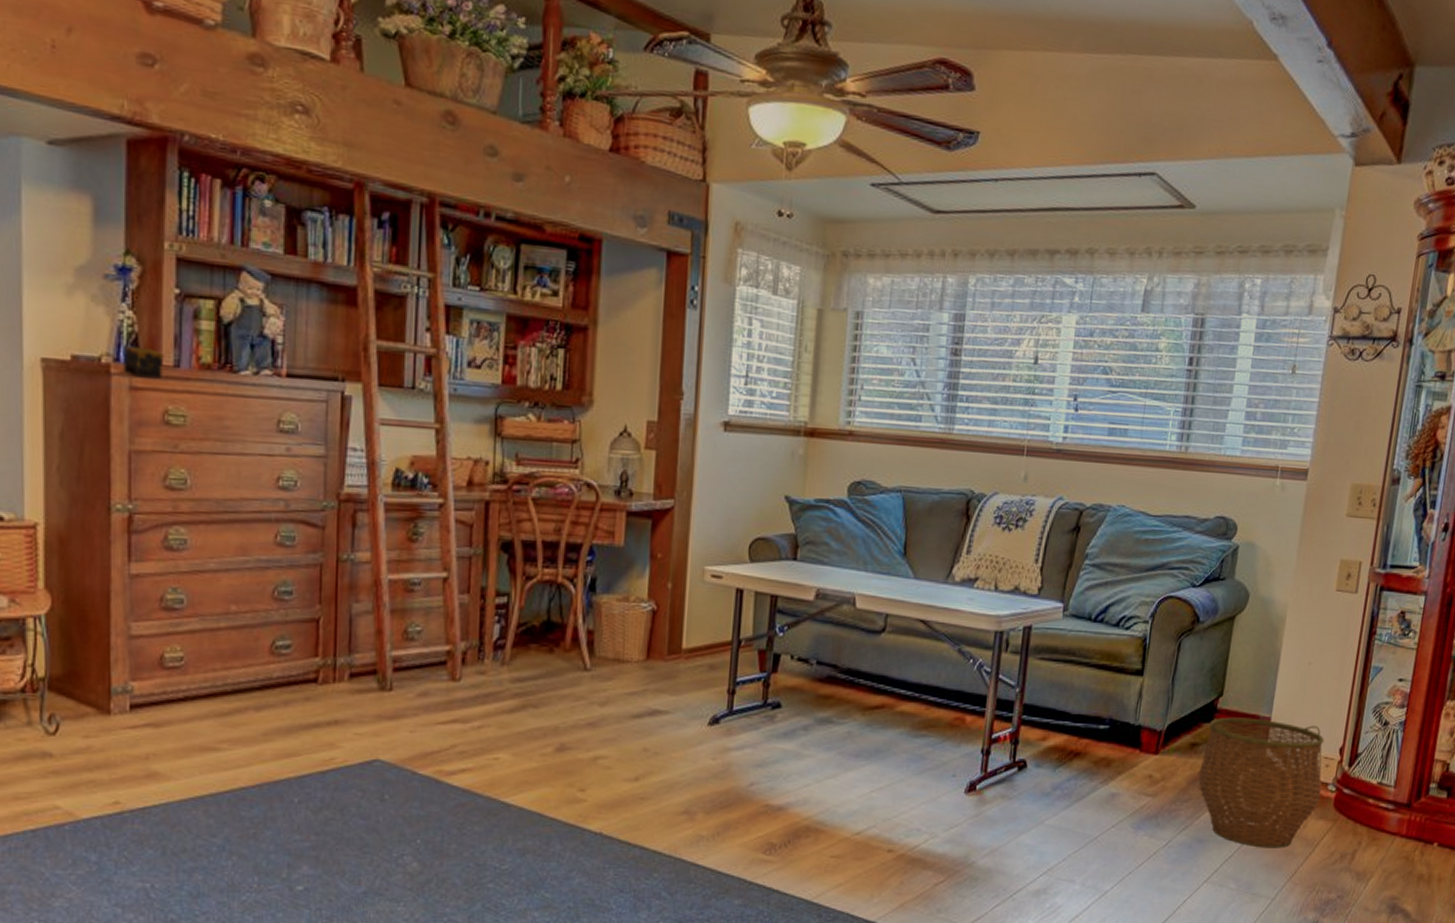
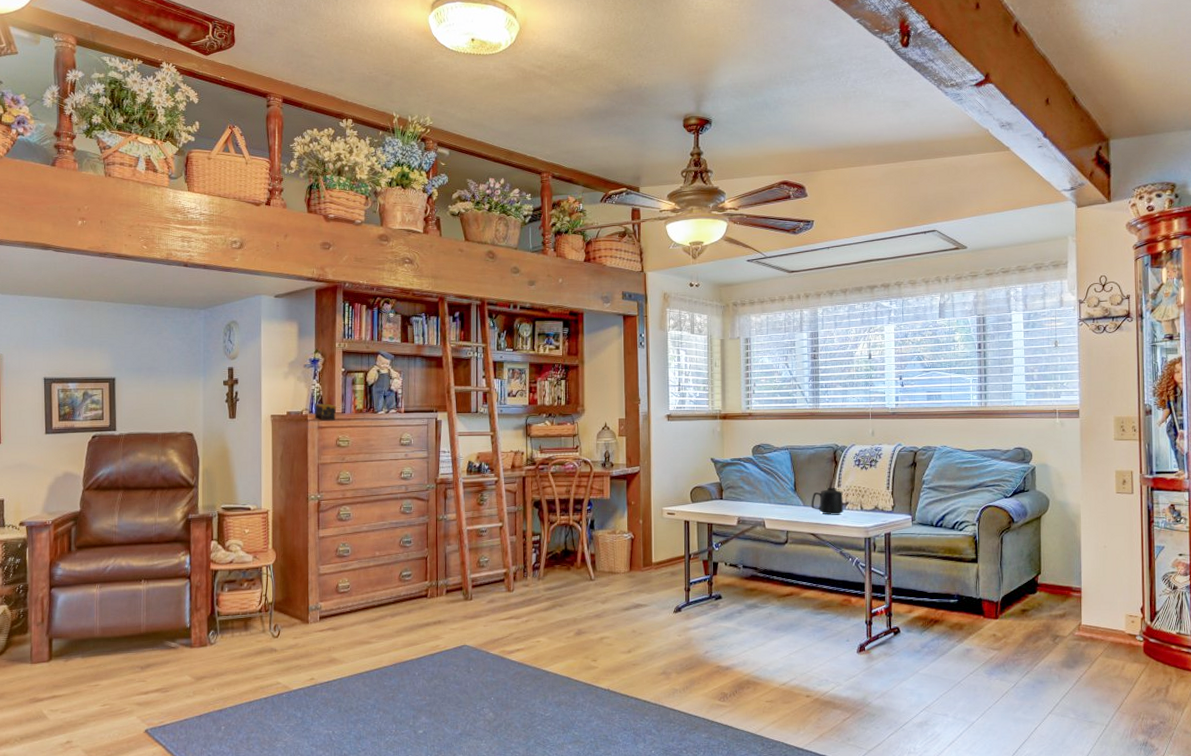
mug: none [924,553,973,596] -> present [811,487,844,515]
basket: present [1197,717,1325,848] -> none [1031,589,1132,686]

